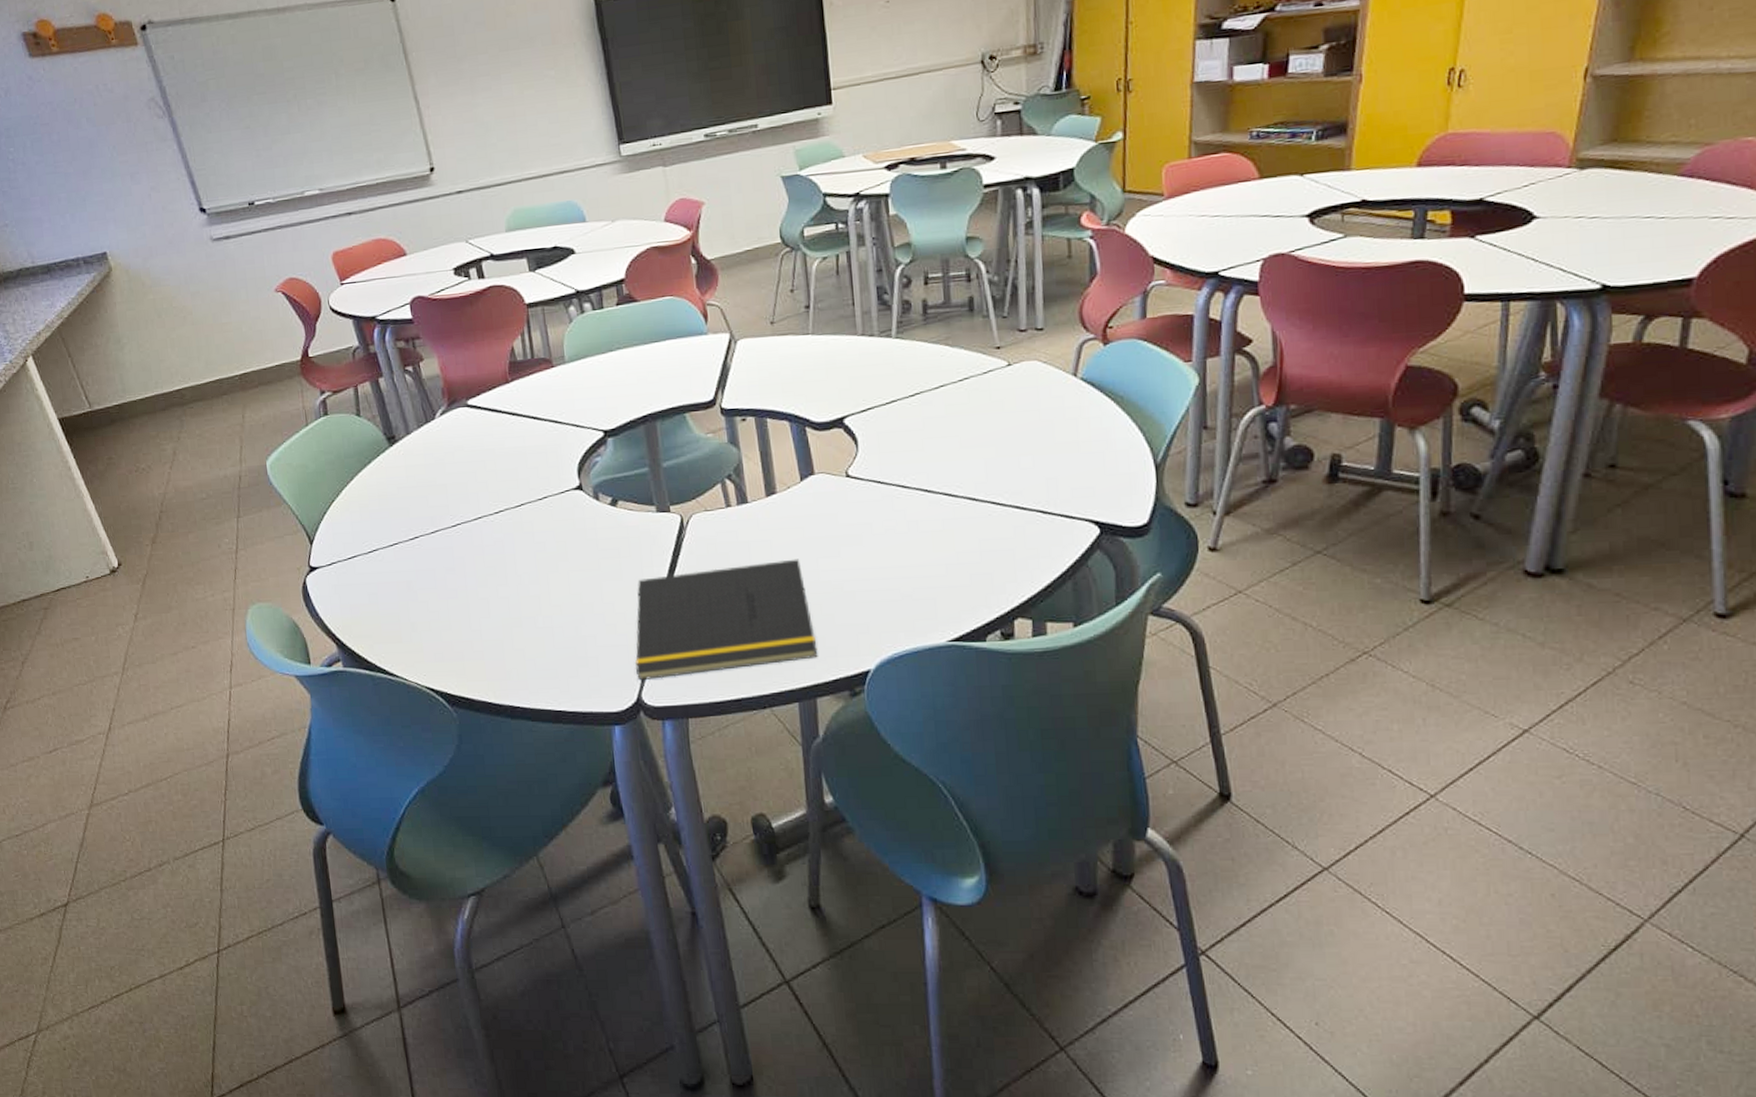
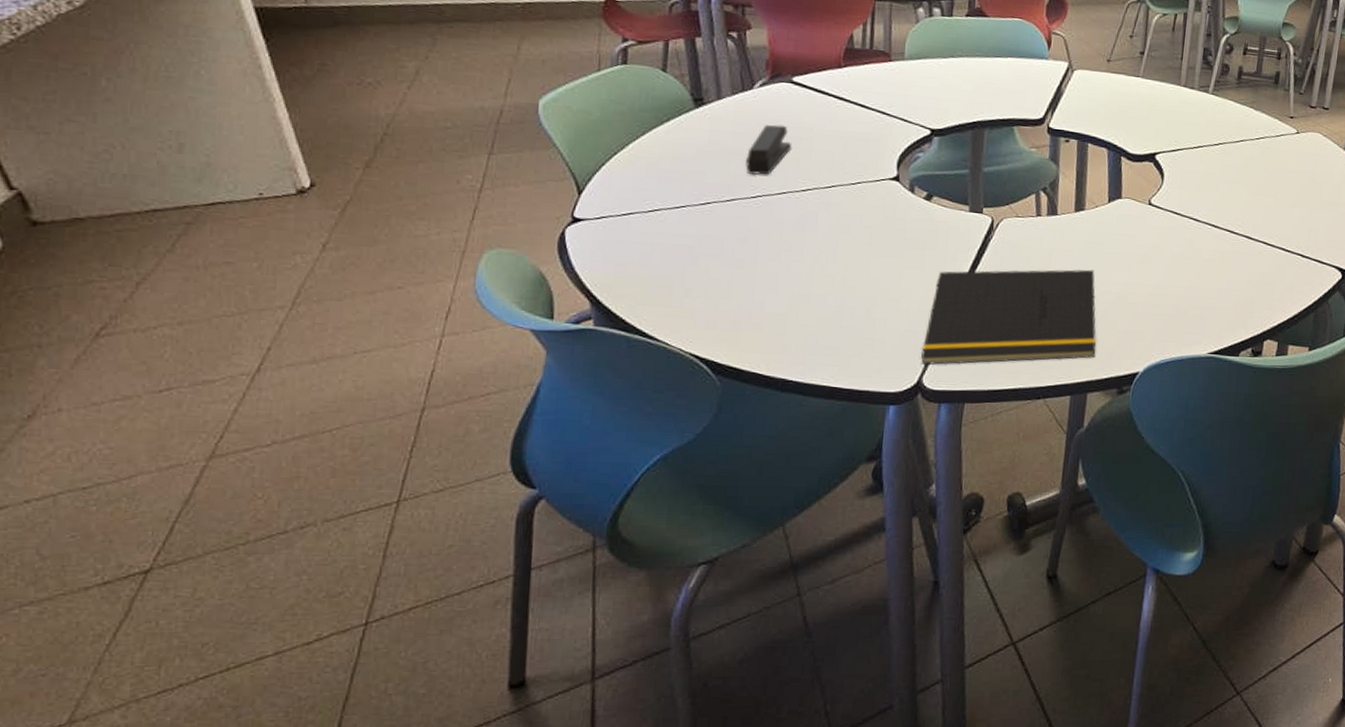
stapler: none [441,450,479,504] -> present [746,124,792,175]

